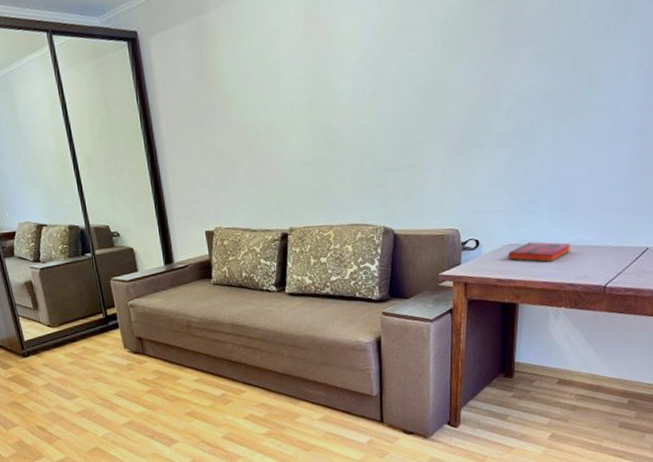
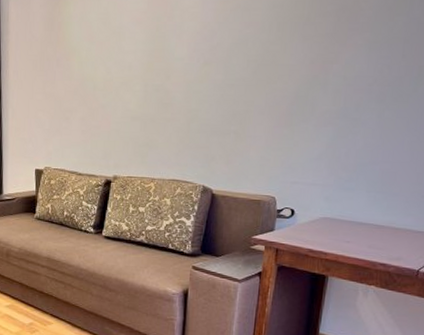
hardback book: present [508,242,572,262] -> none [322,218,387,240]

